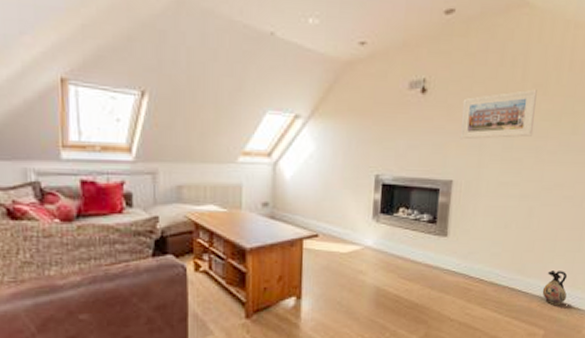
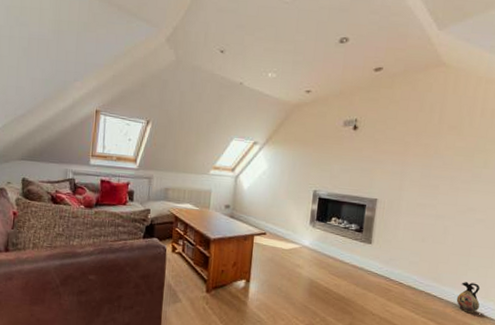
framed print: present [459,89,537,140] -> none [384,130,452,168]

